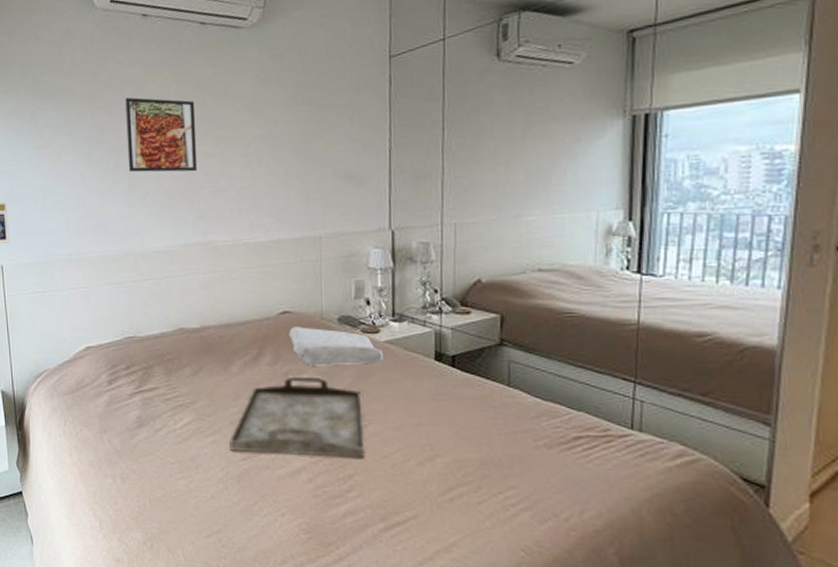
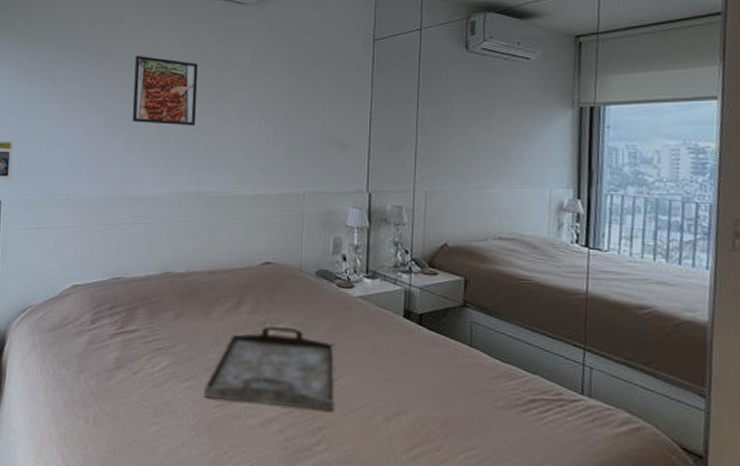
soap bar: present [289,326,383,366] -> none [269,277,356,318]

